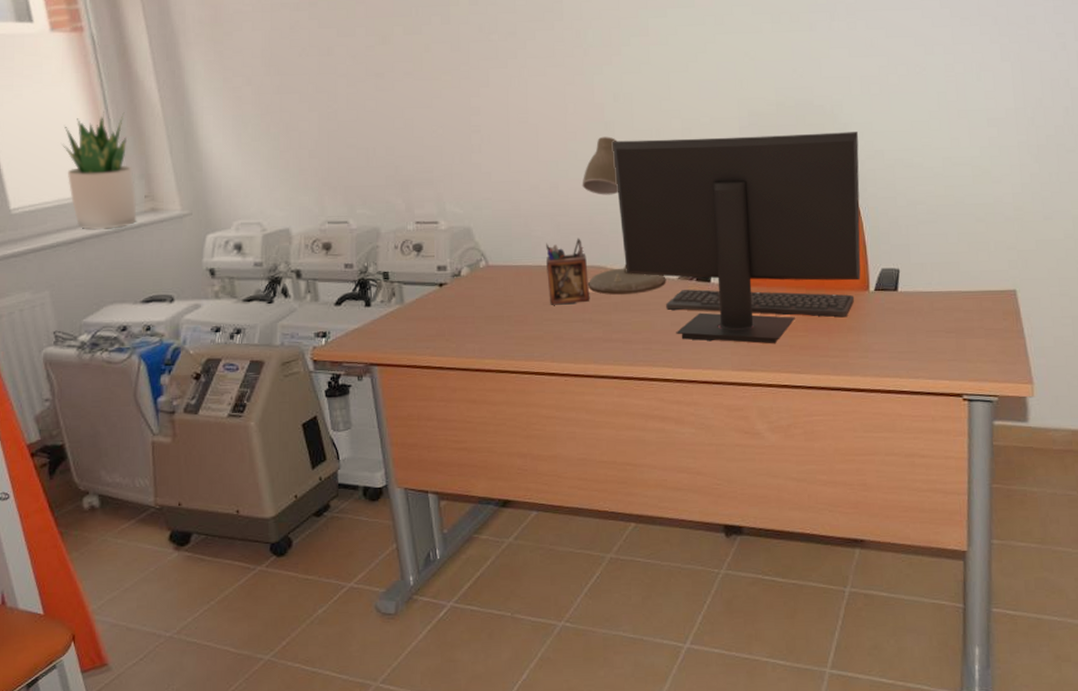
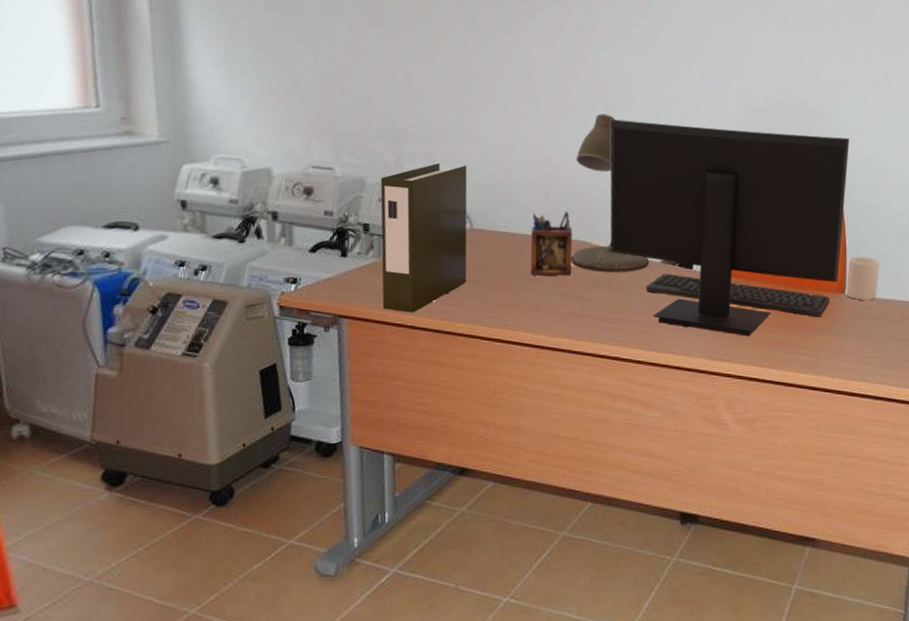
planter: present [62,112,137,230] -> none [38,26,112,148]
binder: none [394,204,488,354] -> present [380,163,468,313]
mug: none [869,250,903,296] -> present [846,256,879,301]

